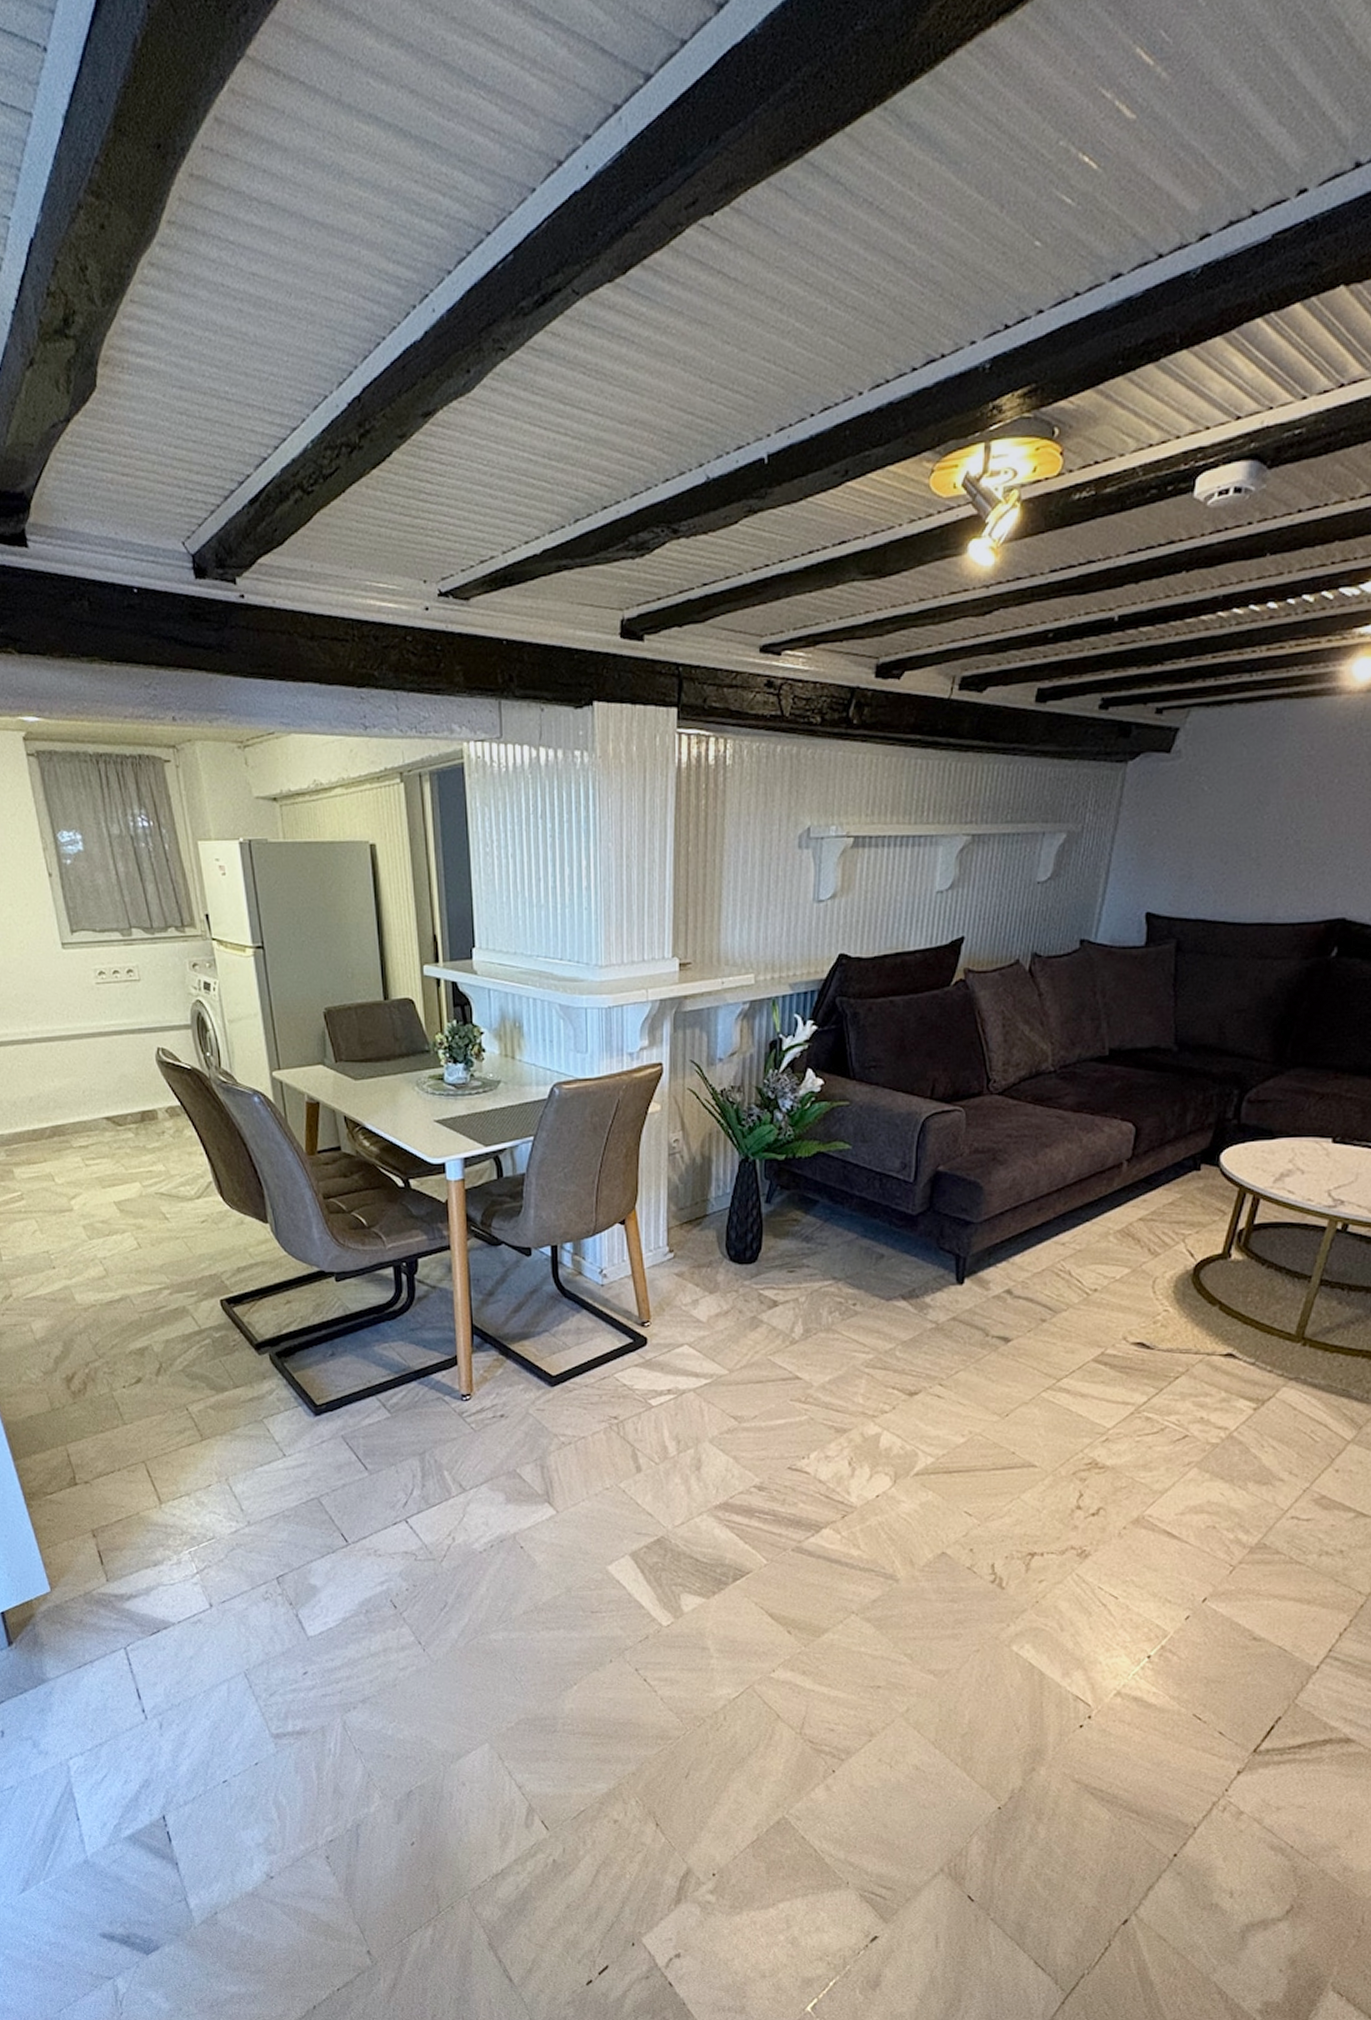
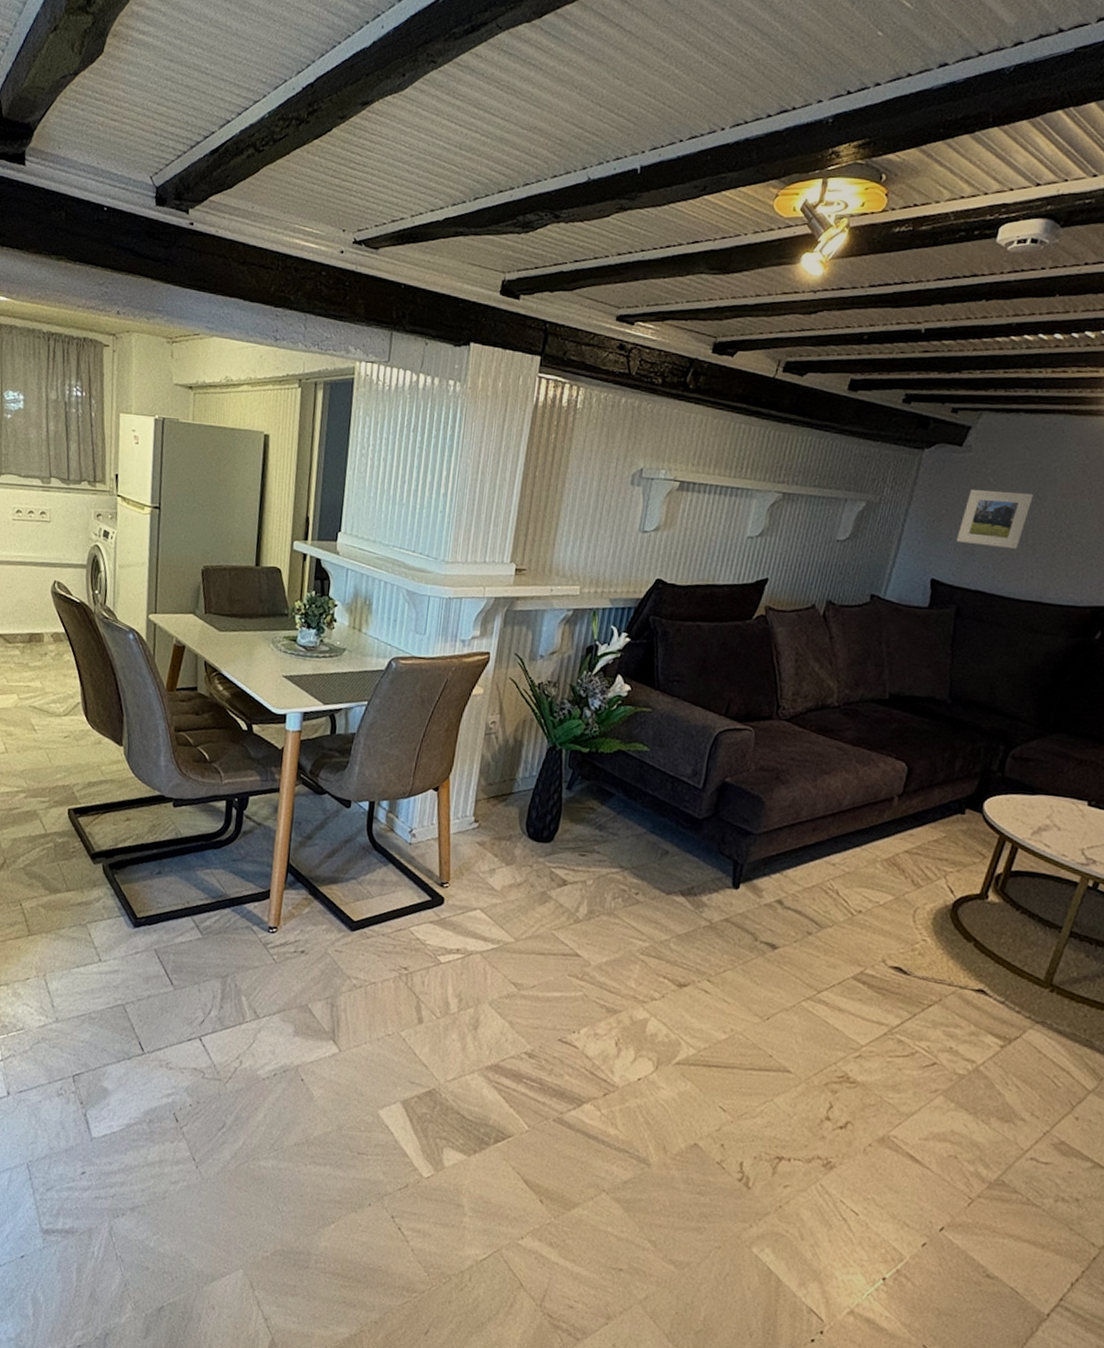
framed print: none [1171,798,1254,867] -> present [956,489,1034,550]

